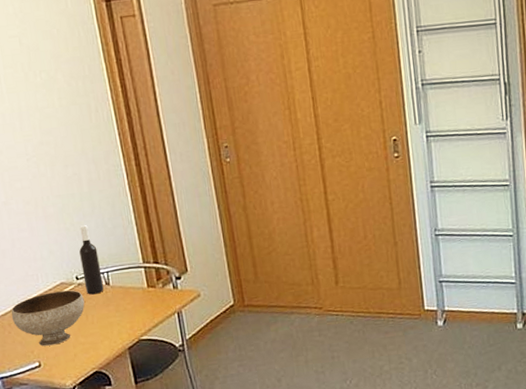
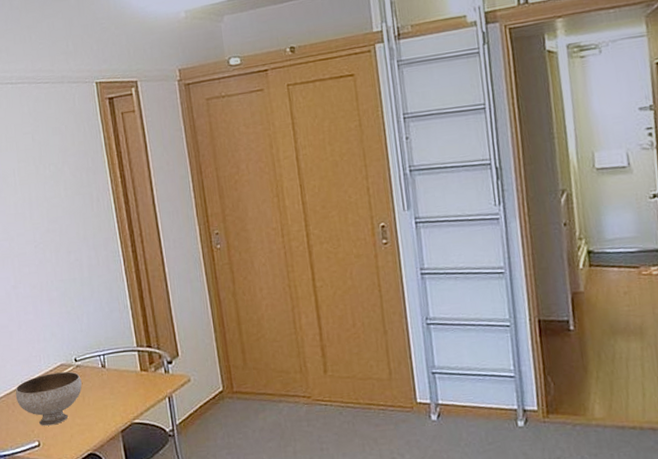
wine bottle: present [79,225,104,295] -> none [78,309,100,377]

